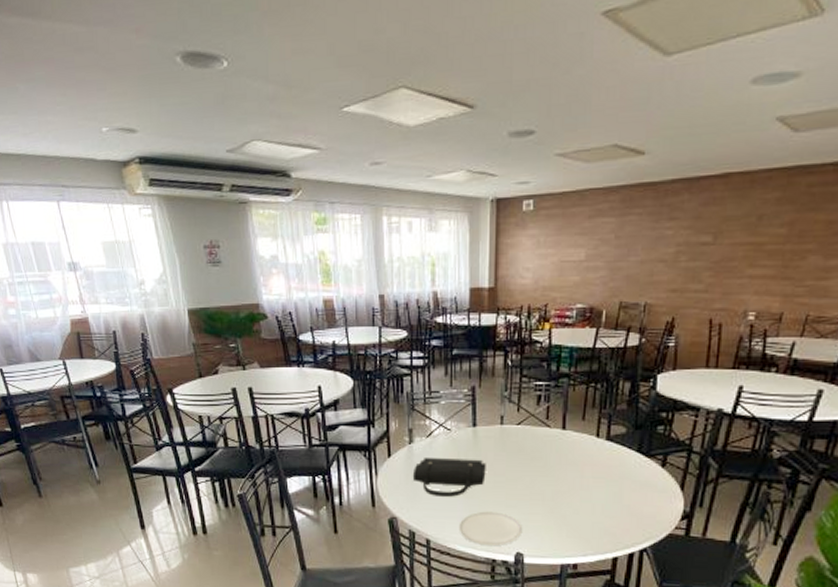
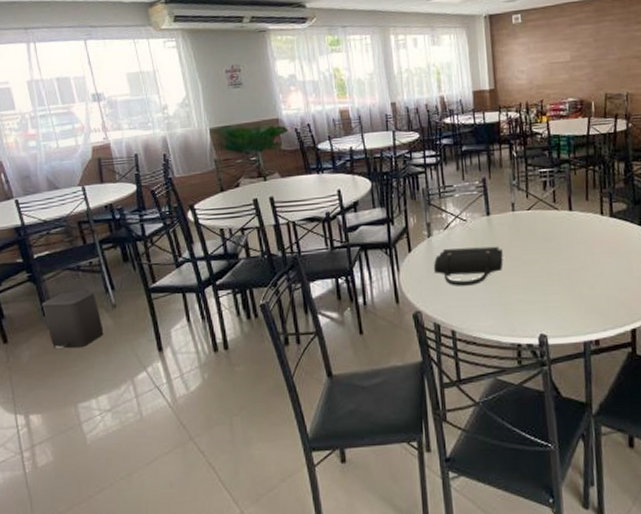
pedal bin: none [31,463,90,518] -> present [42,289,104,350]
plate: present [458,511,523,546] -> none [482,295,544,331]

